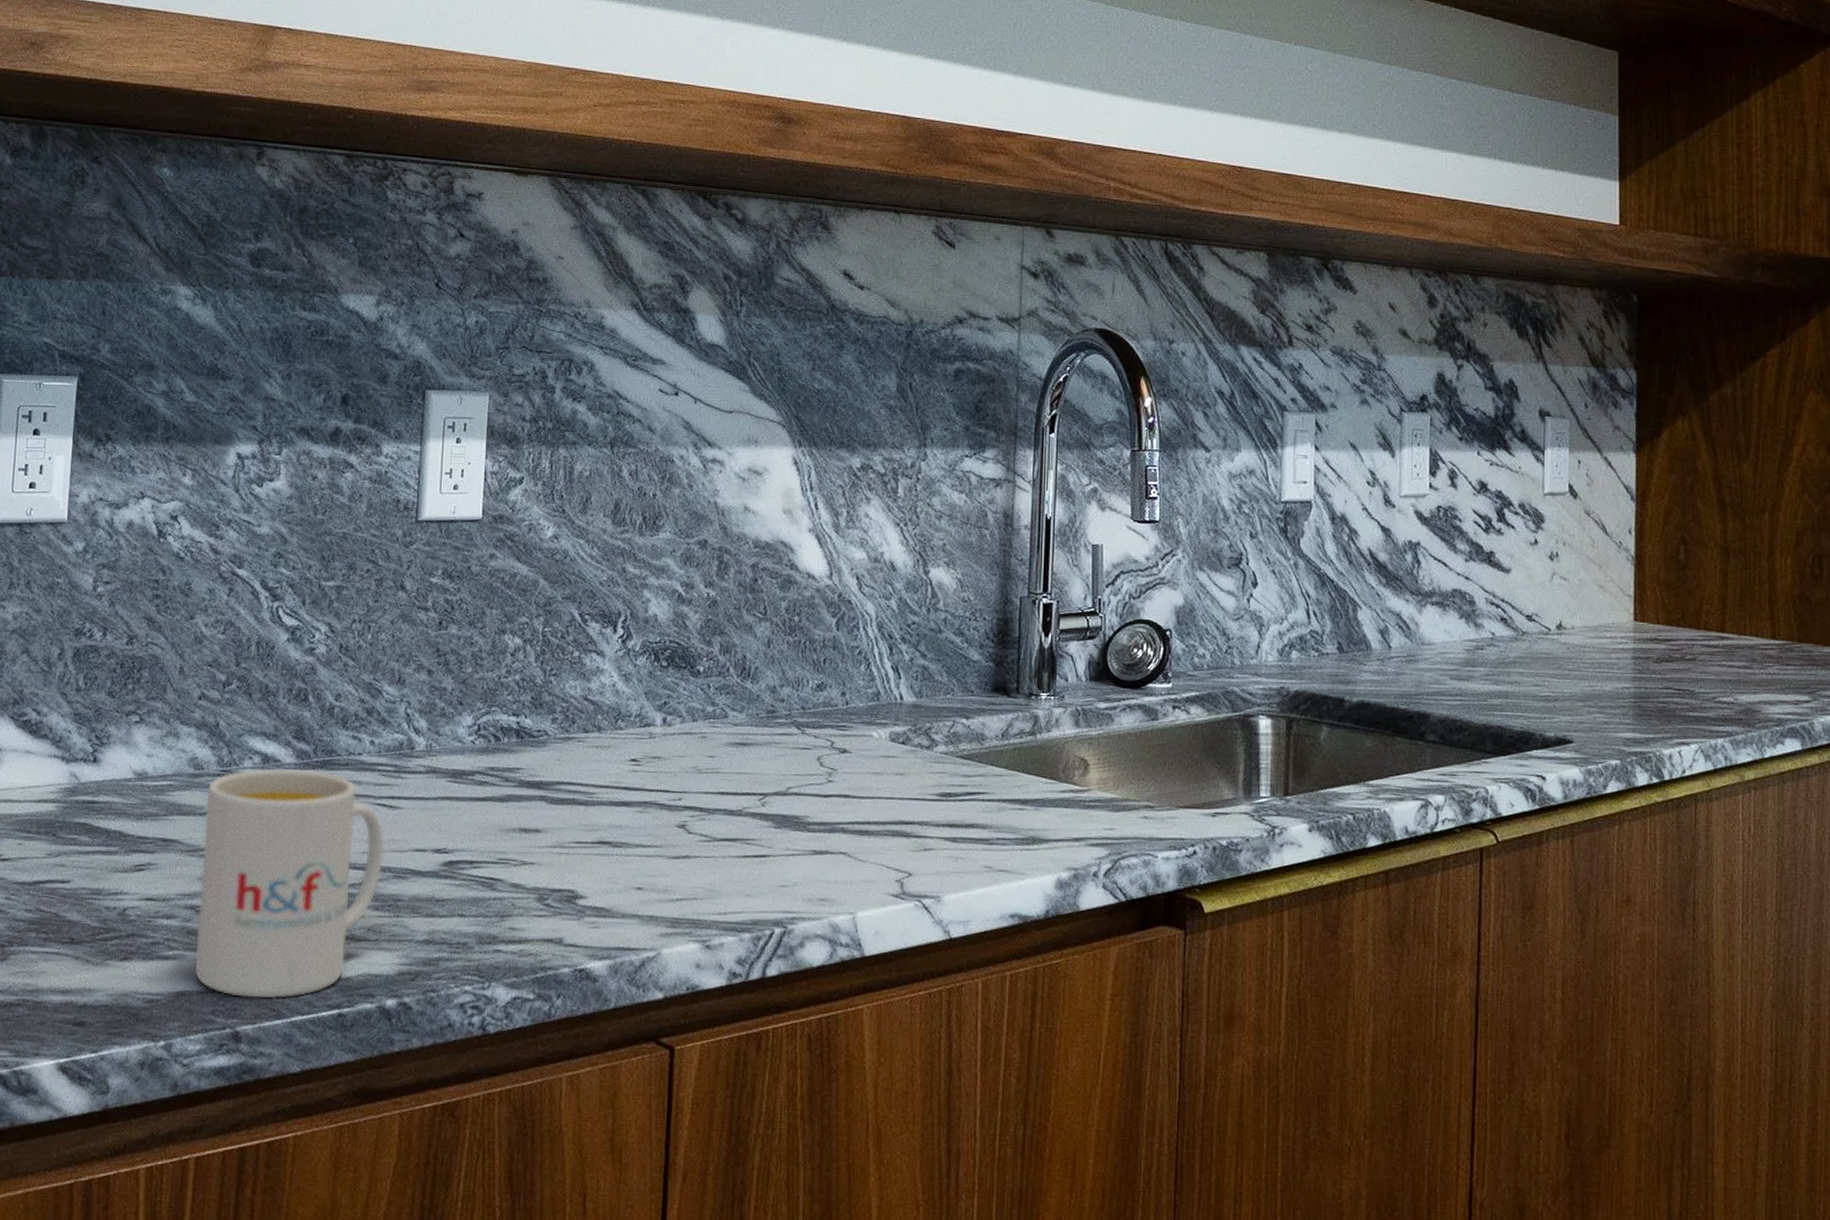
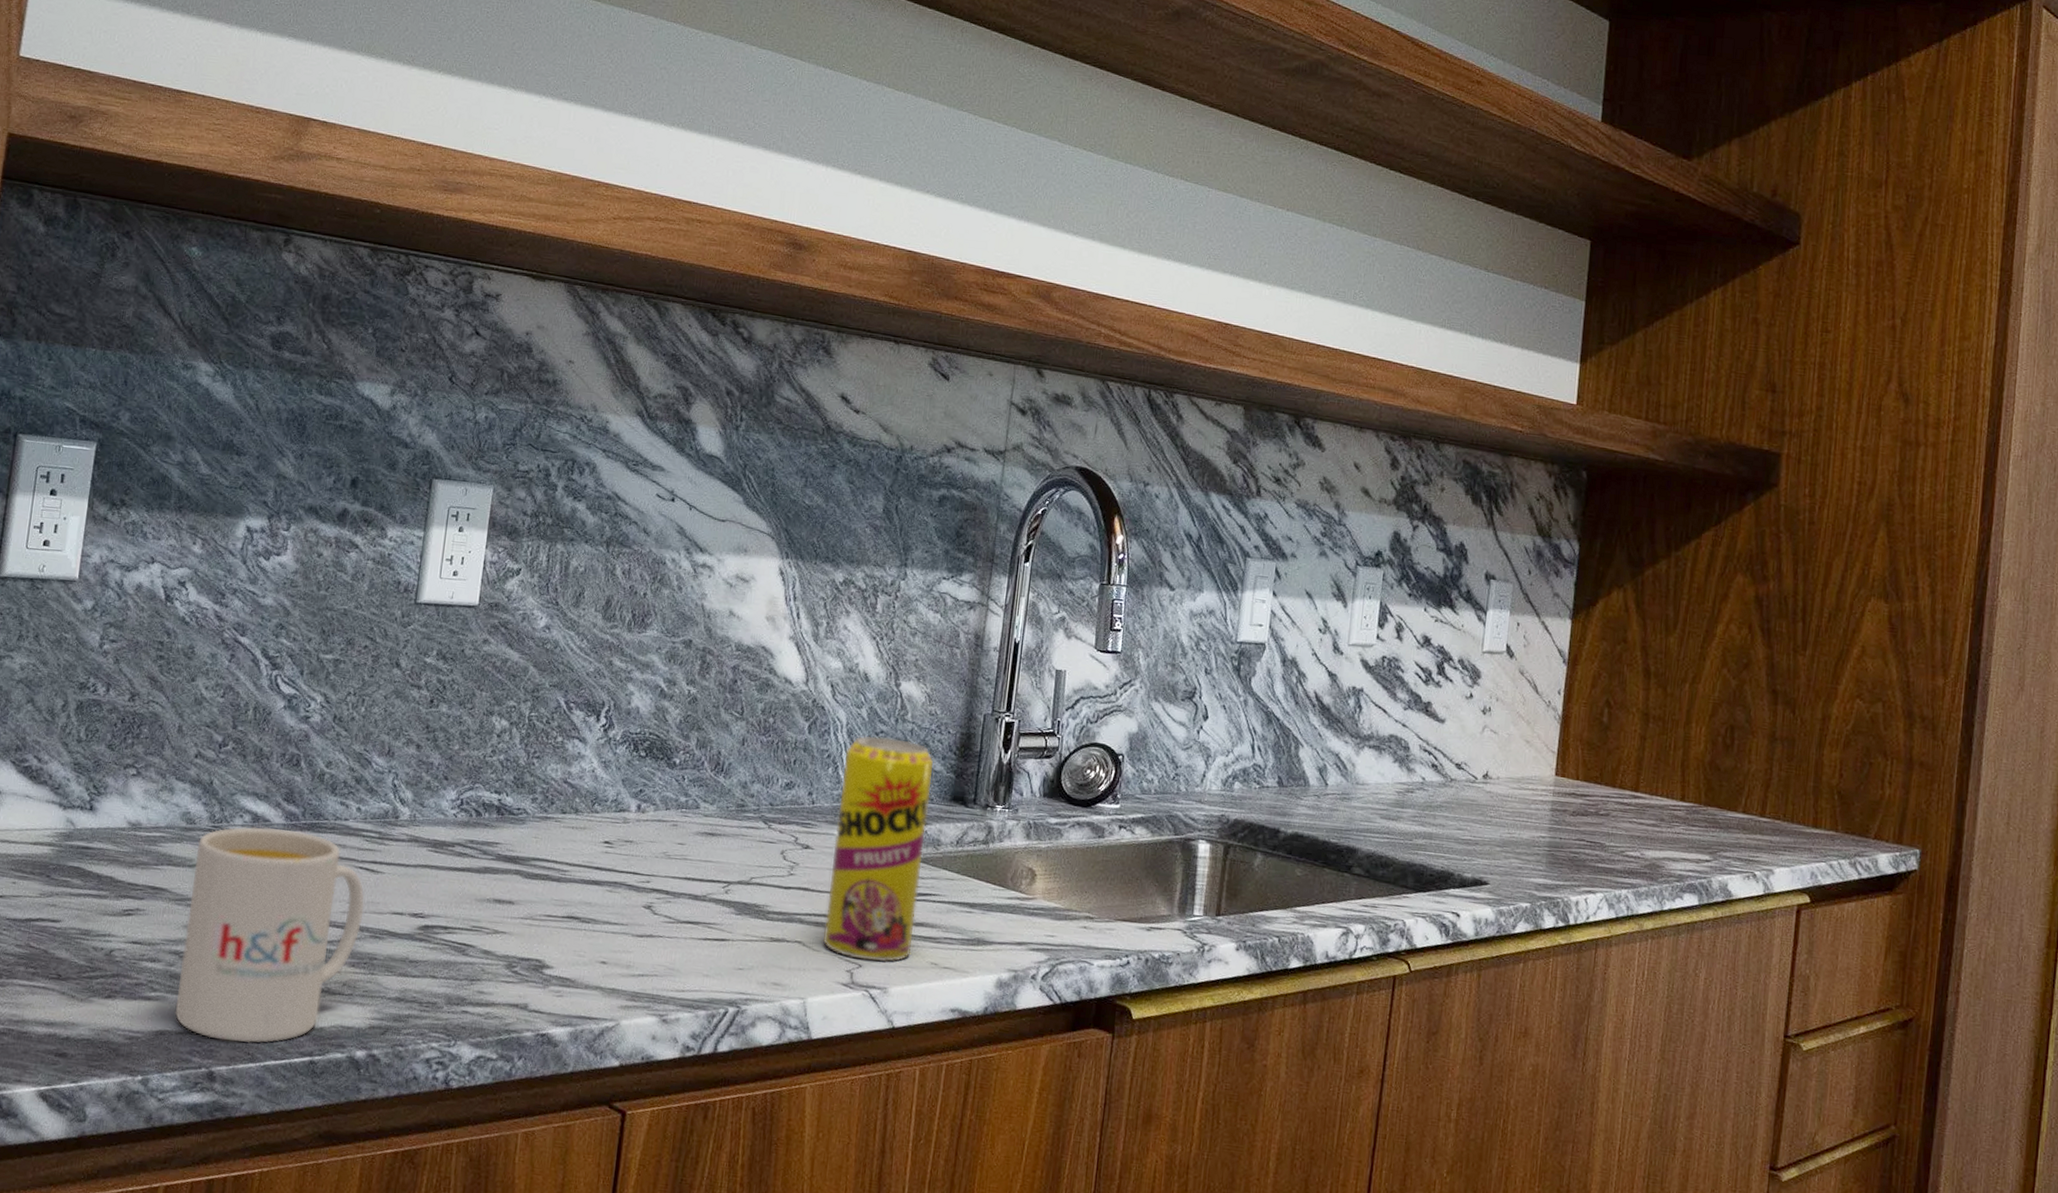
beverage can: none [868,628,971,869] -> present [822,736,934,963]

